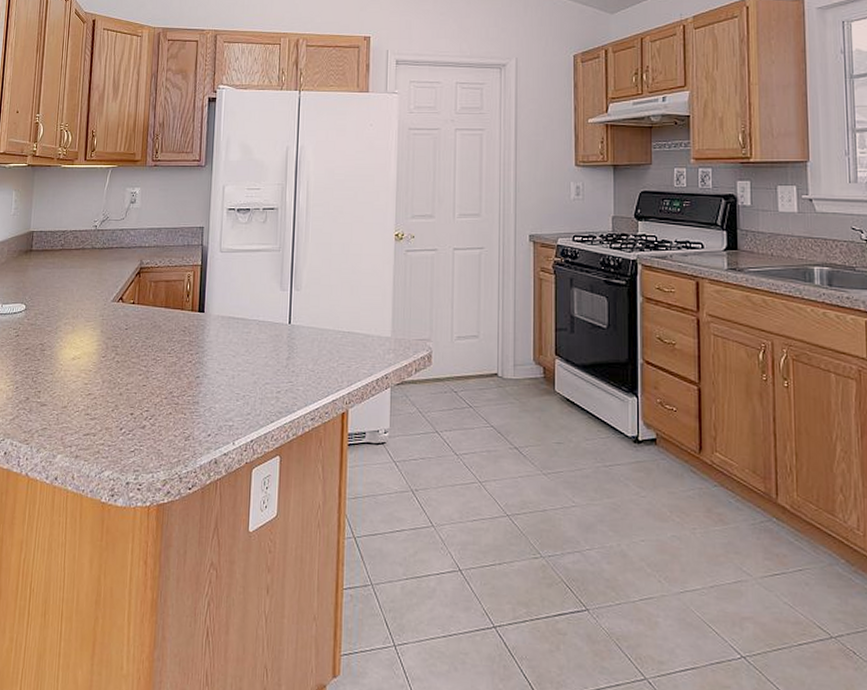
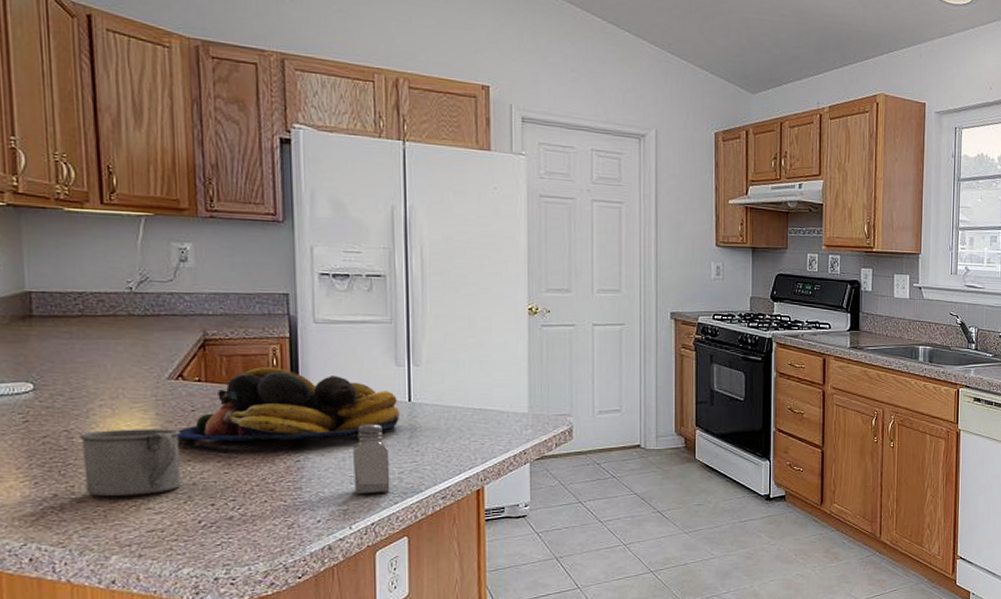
mug: none [47,343,116,402] -> present [79,429,181,496]
fruit bowl: none [113,291,281,358] -> present [177,367,399,442]
saltshaker: none [239,344,270,411] -> present [353,424,390,494]

